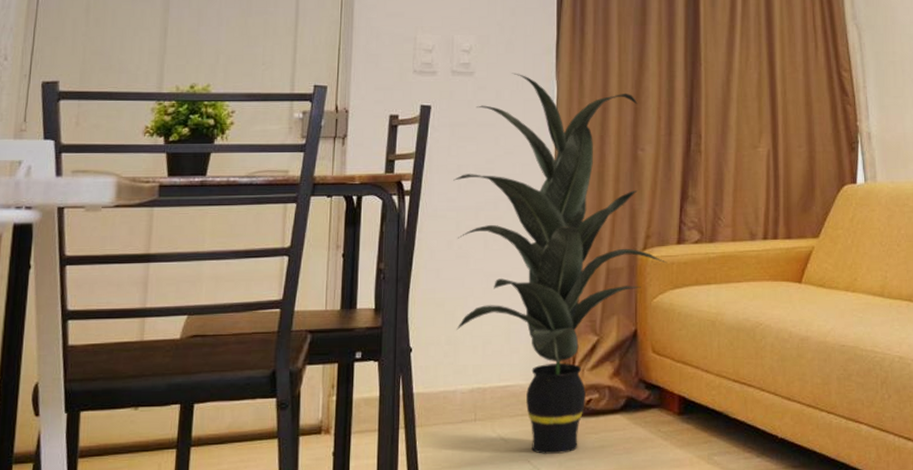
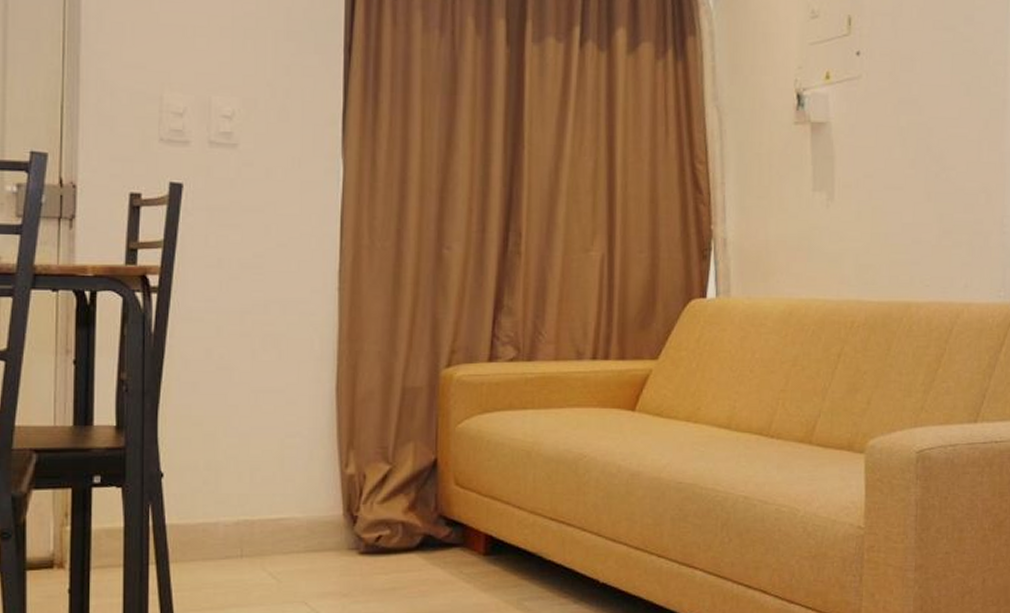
indoor plant: present [453,73,666,454] -> none [212,147,475,596]

